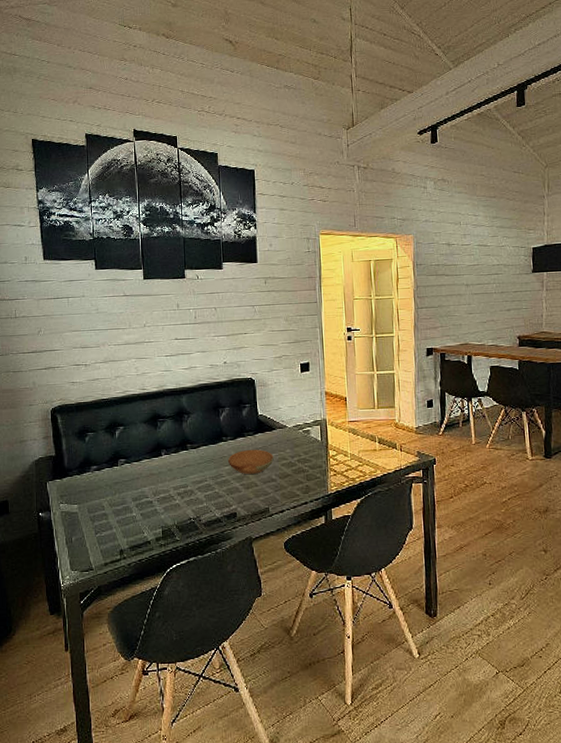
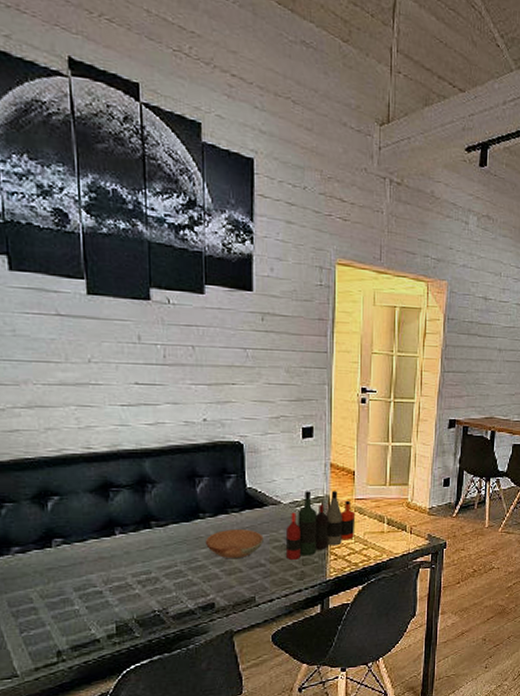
bottle collection: none [292,415,350,475] -> present [287,491,356,560]

